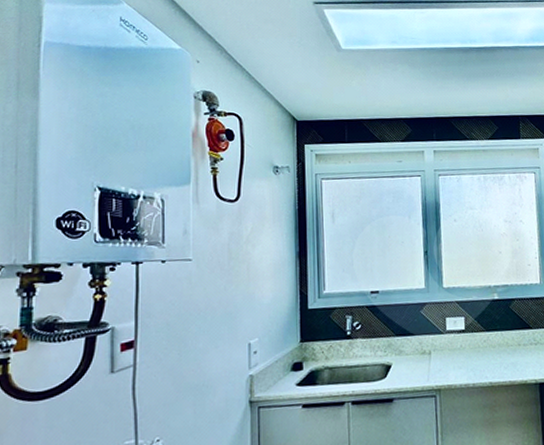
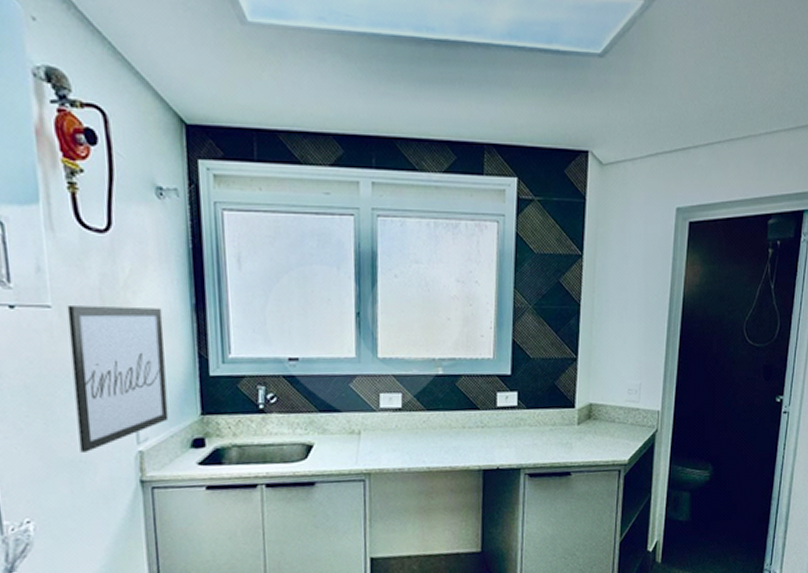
wall art: none [203,256,275,378] -> present [67,305,169,452]

